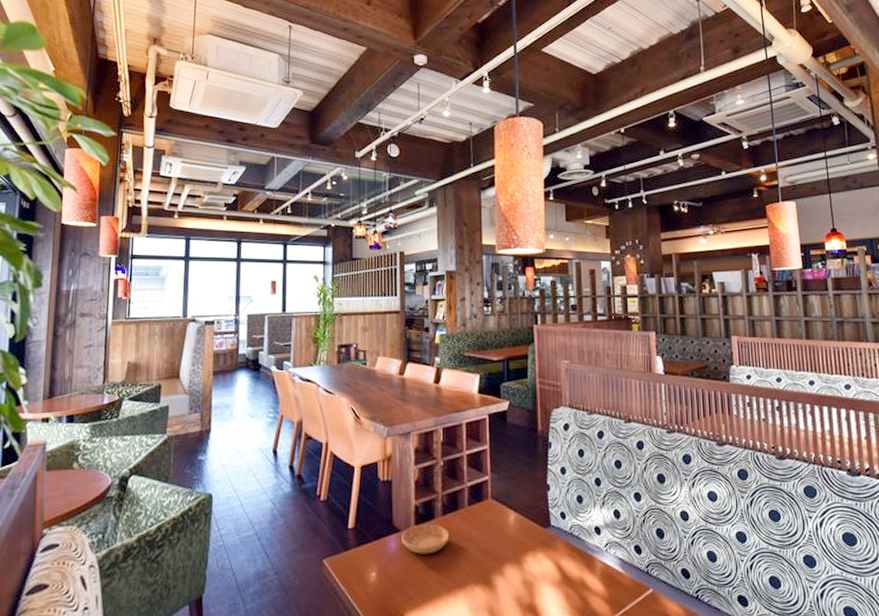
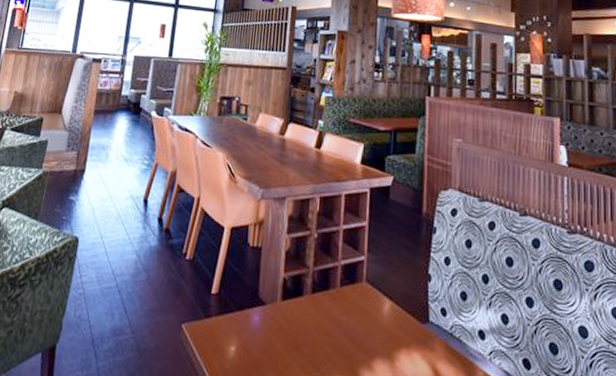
saucer: present [401,524,450,554] -> none [266,300,318,335]

